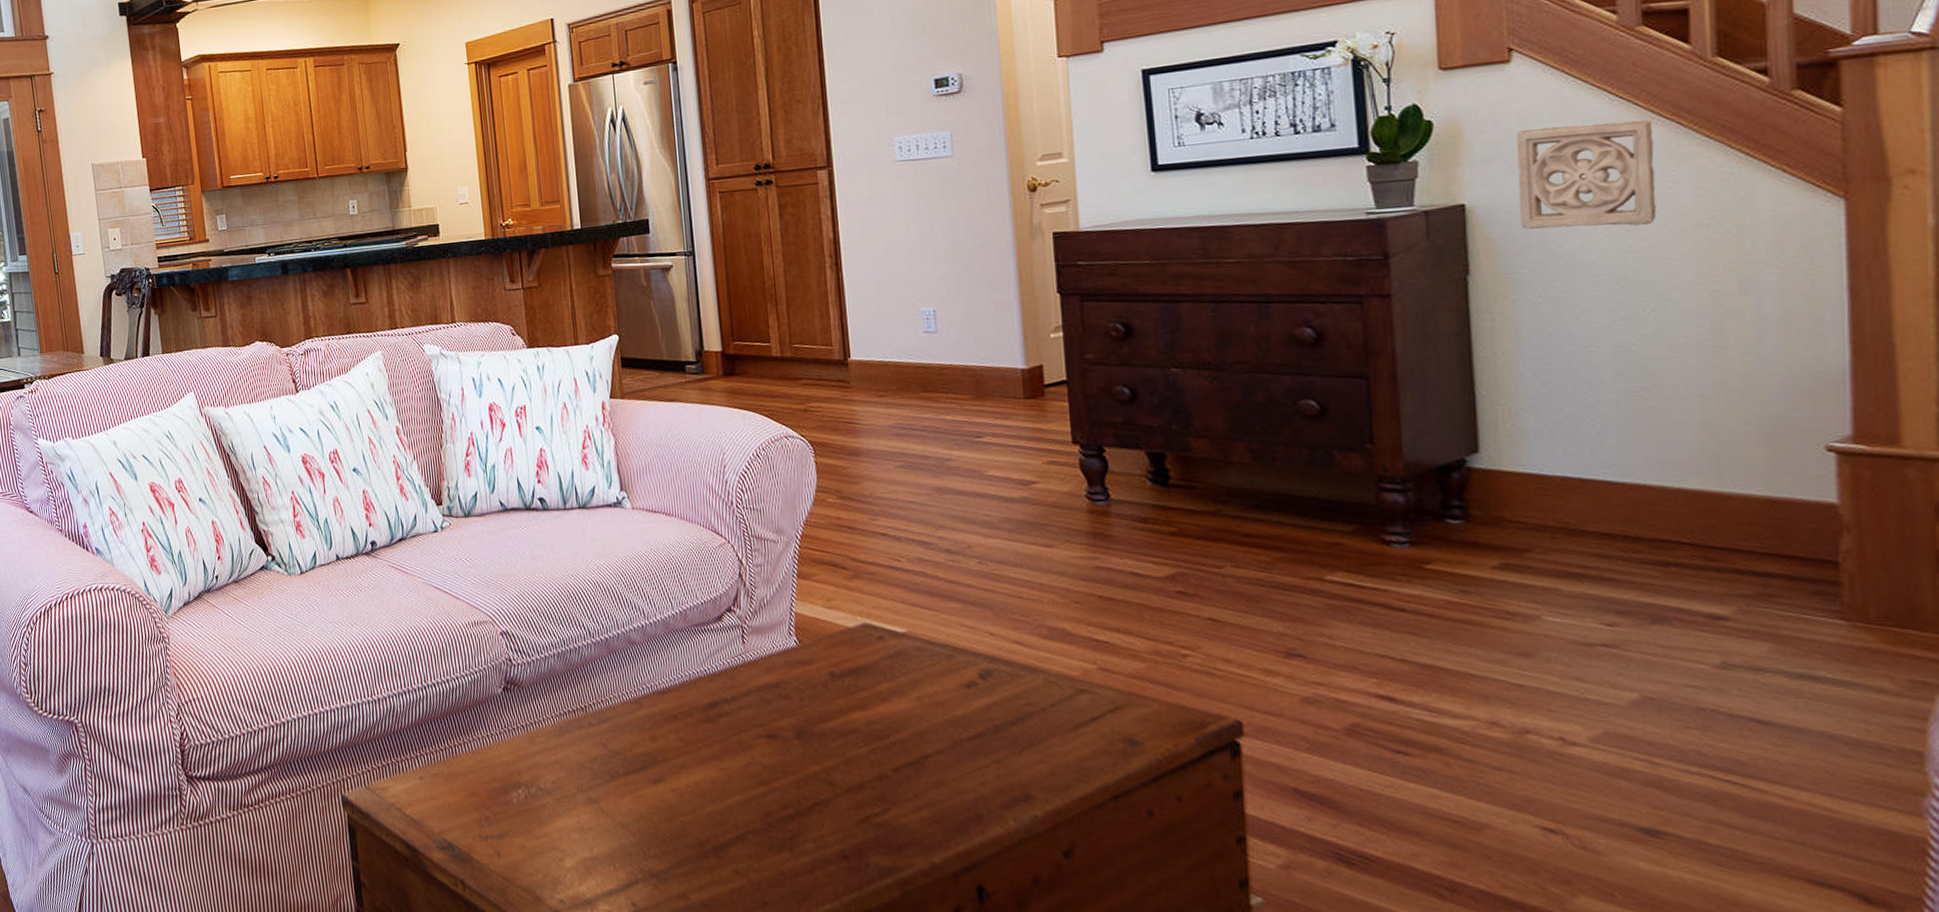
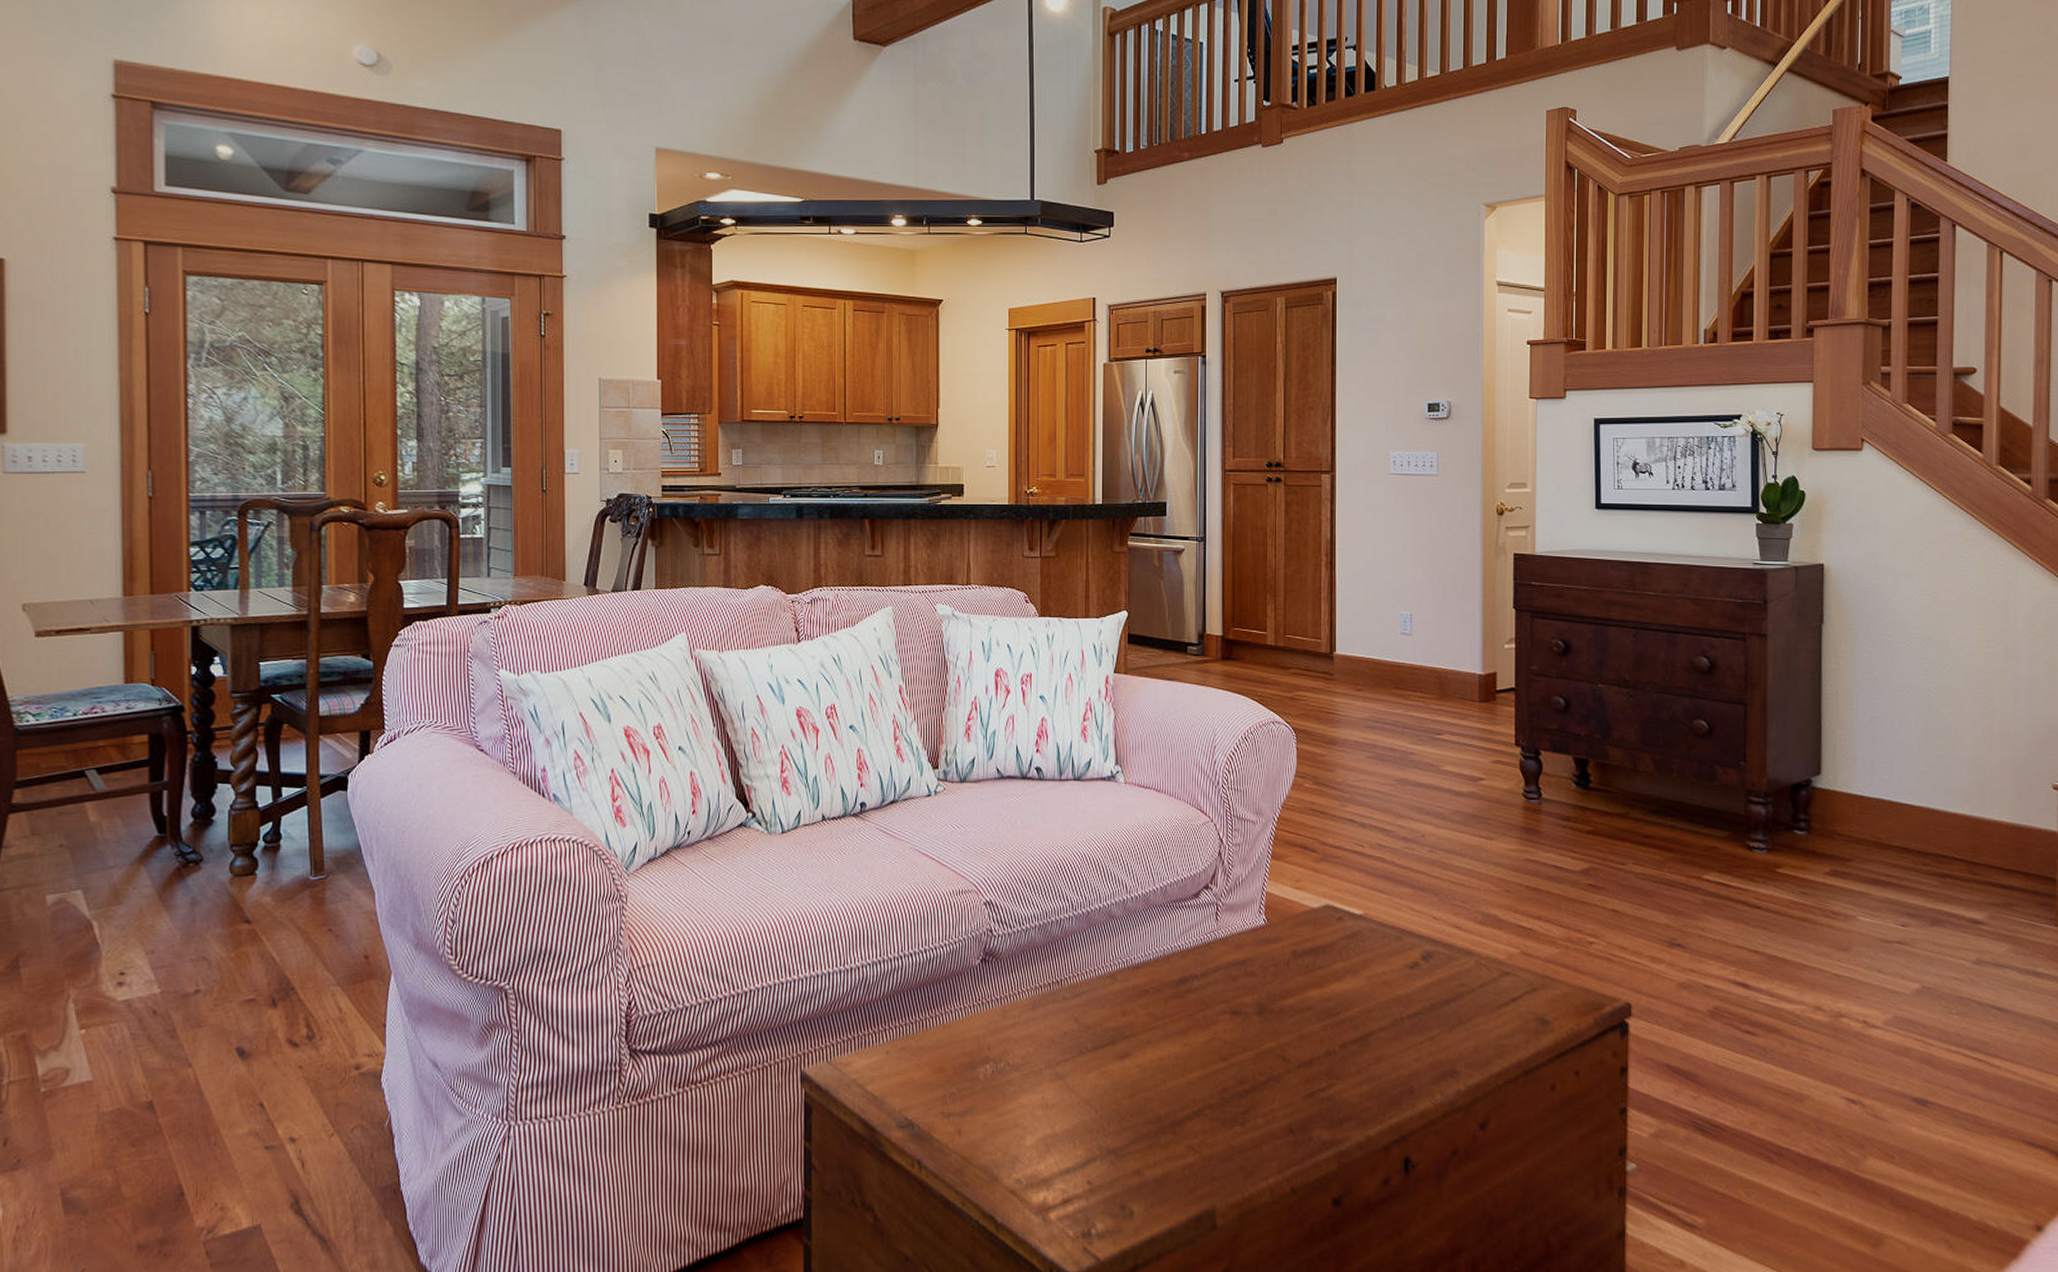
wall ornament: present [1516,119,1657,230] -> none [1861,507,1955,596]

